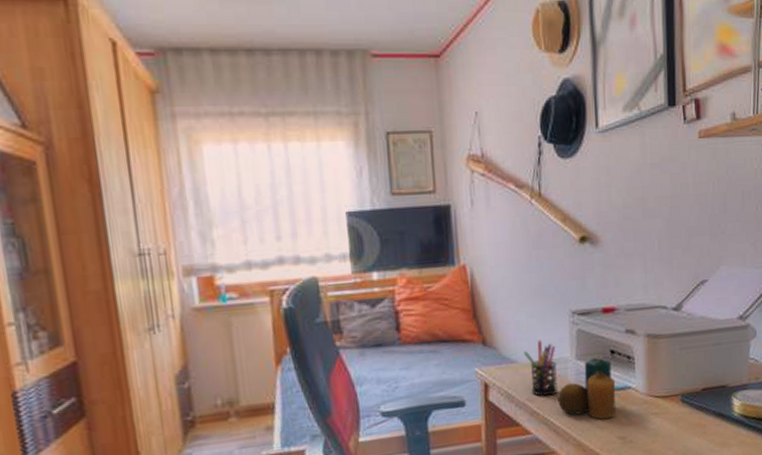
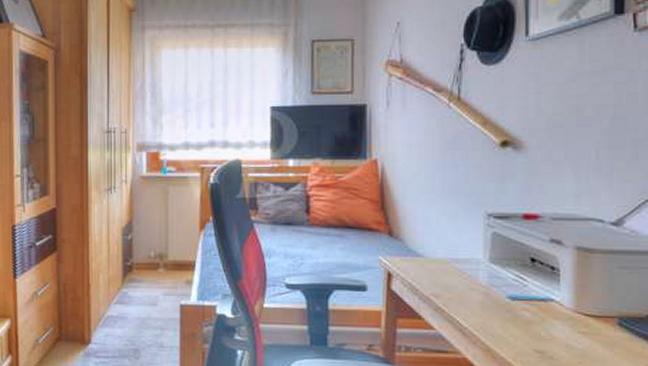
pen holder: present [524,340,558,397] -> none [432,238,468,295]
candle: present [558,357,616,420] -> none [466,263,535,330]

